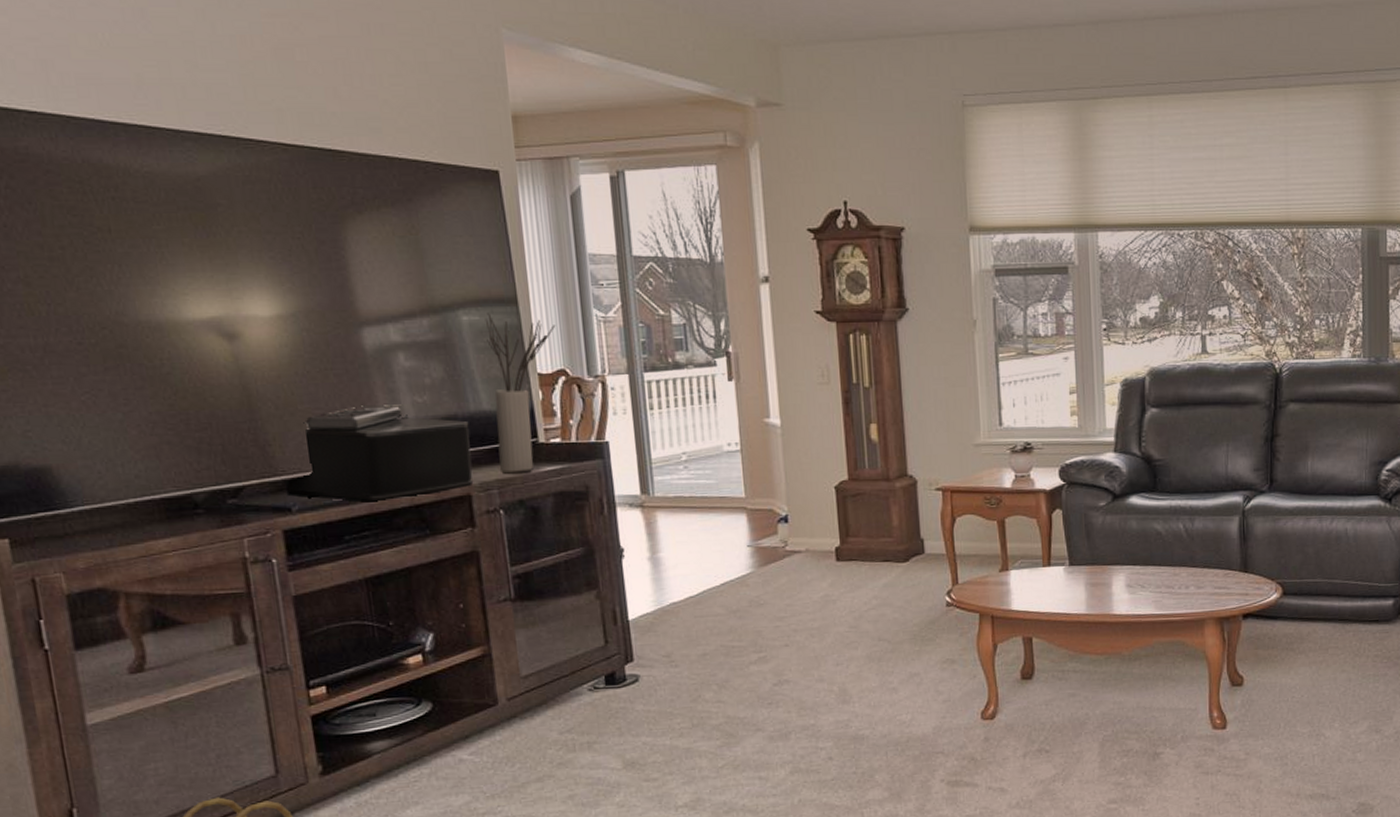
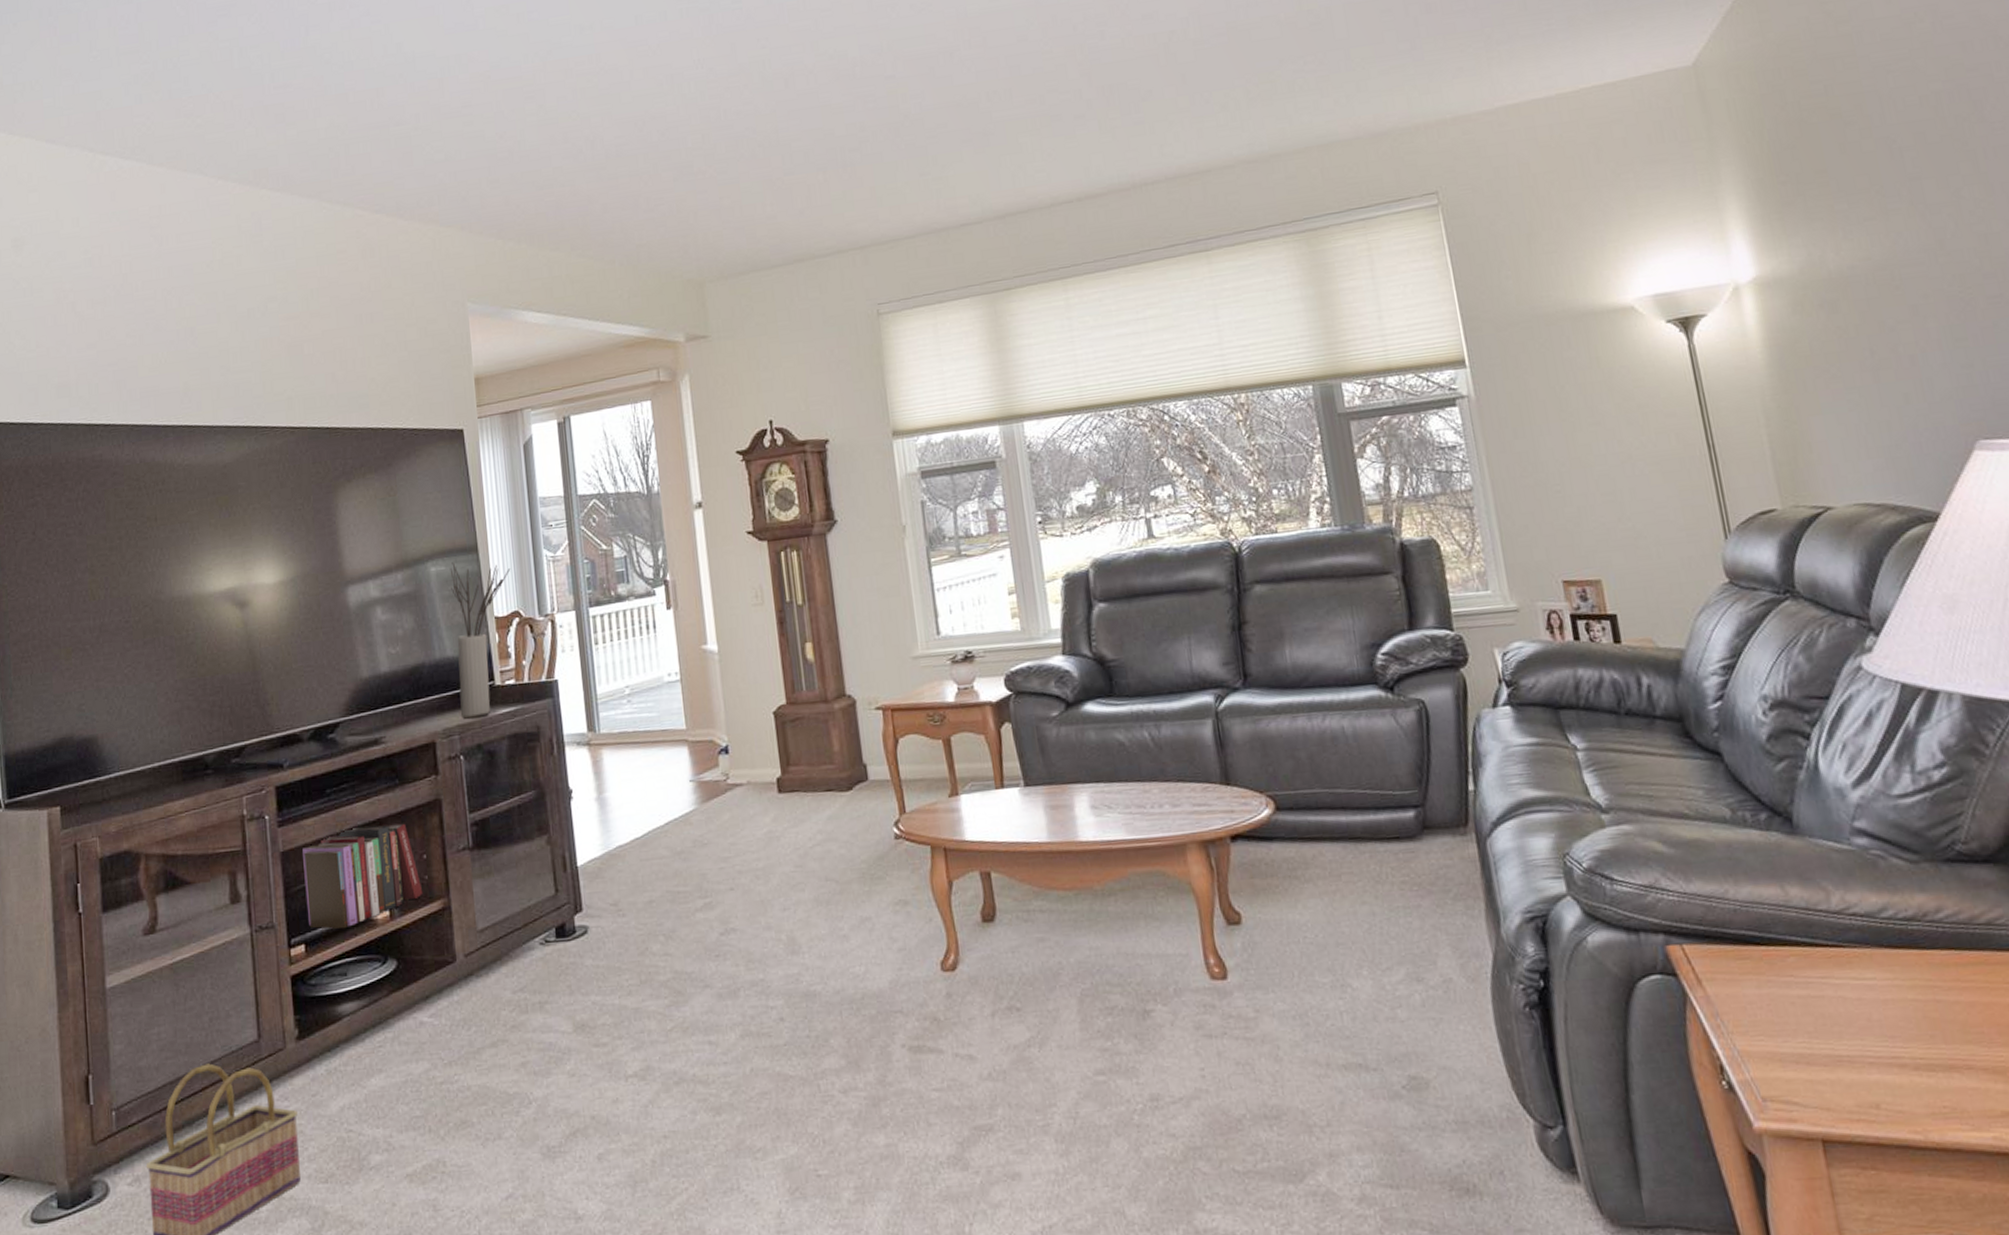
speaker: present [284,404,473,502] -> none [279,657,437,755]
books: none [319,572,461,673] -> present [302,823,423,929]

